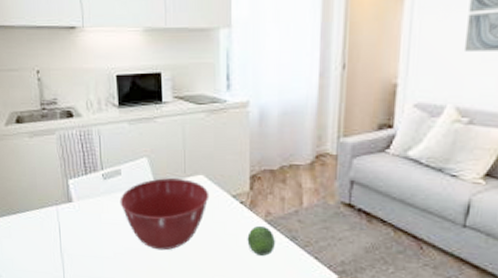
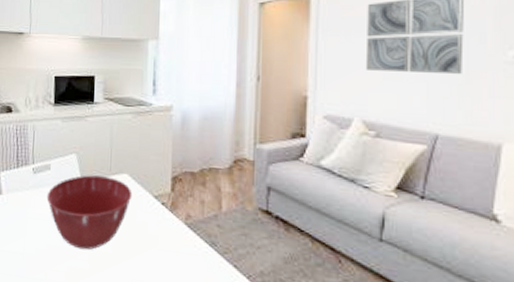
fruit: present [247,225,275,256] -> none [167,228,195,261]

